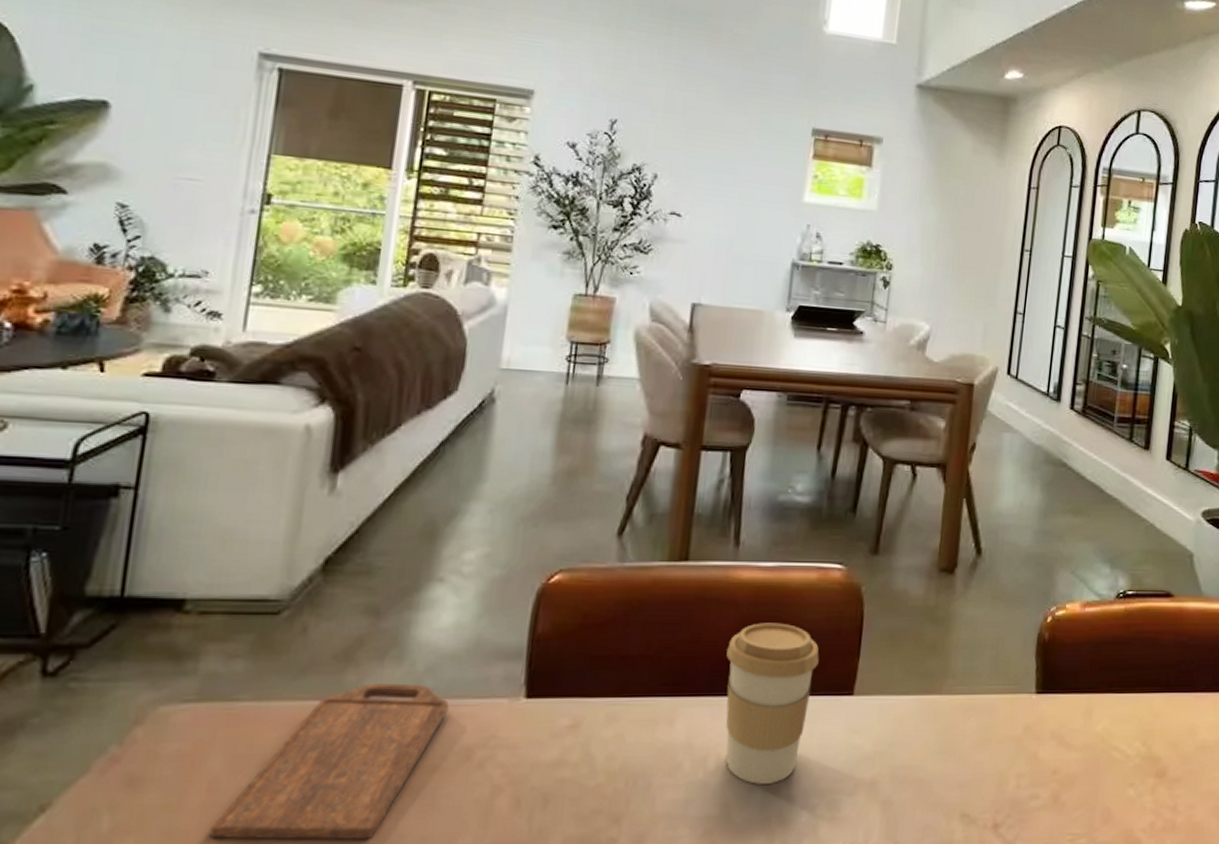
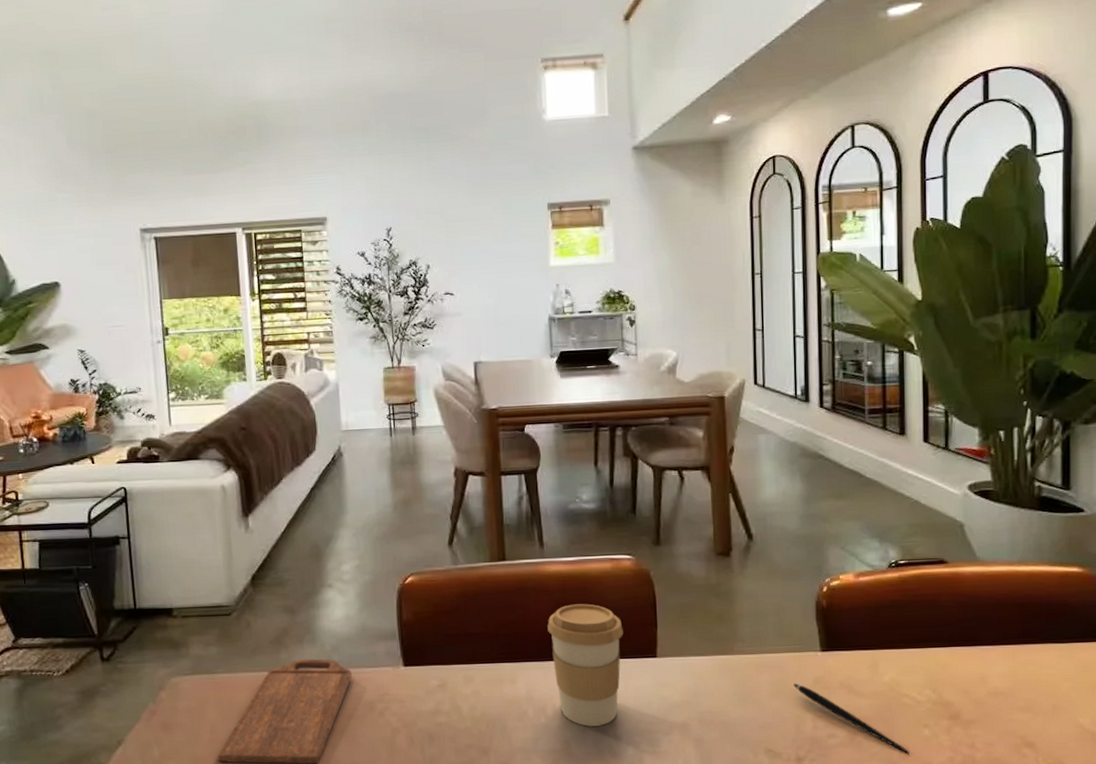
pen: none [1001,732,1112,818] -> present [793,683,909,753]

